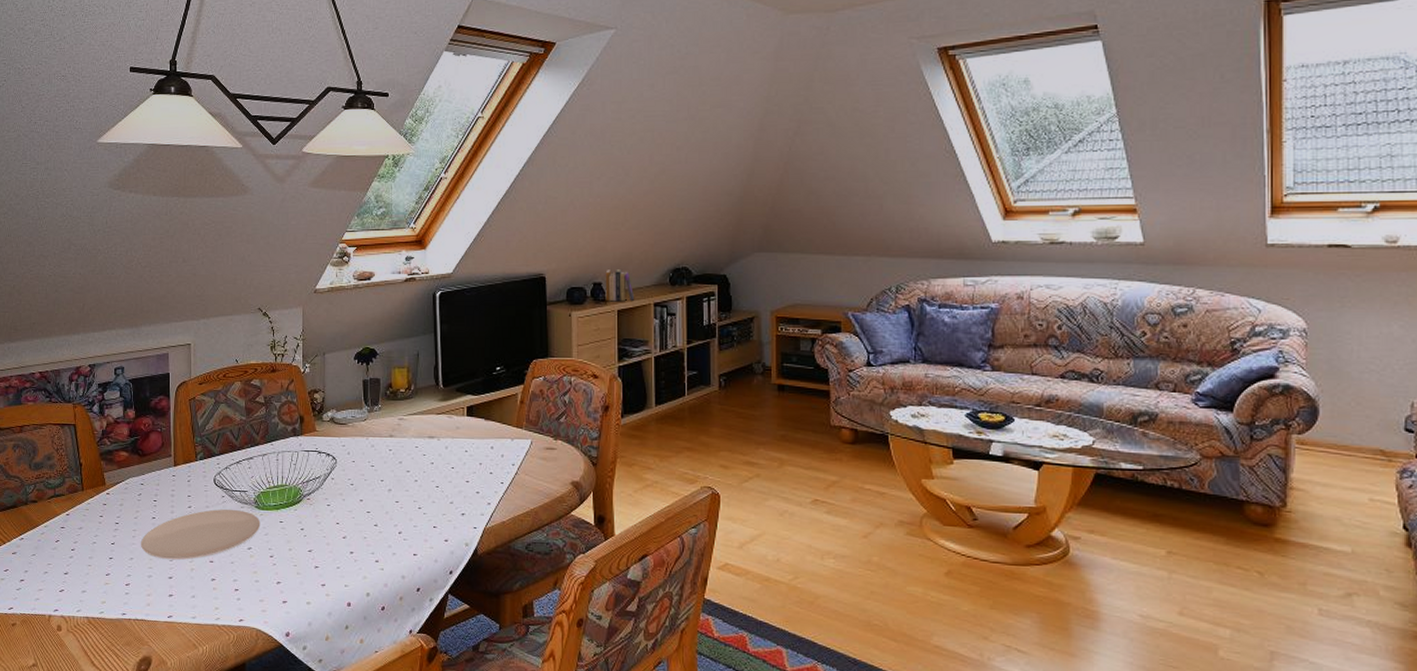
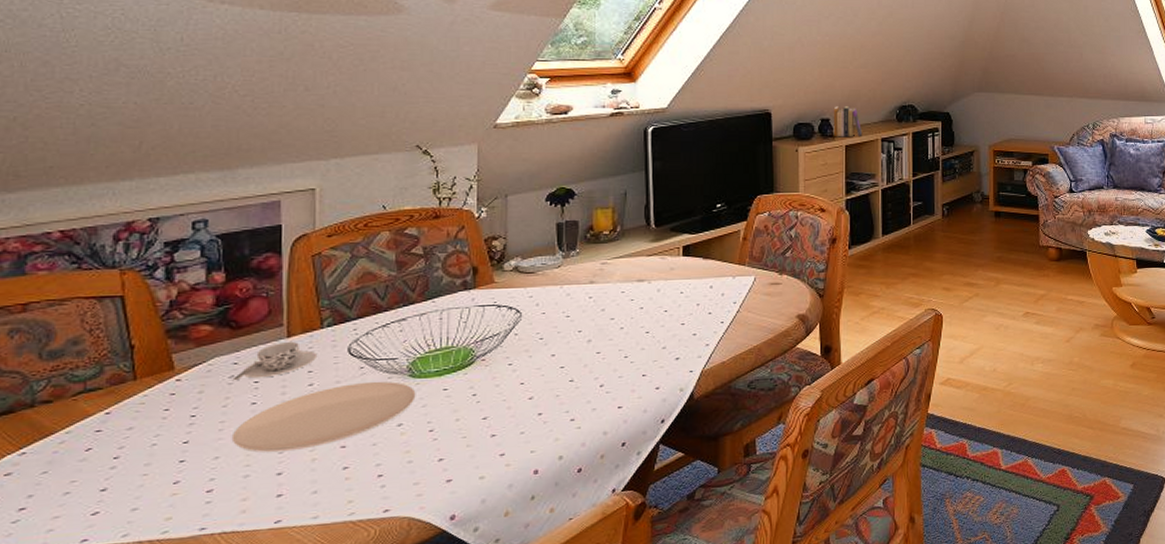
teacup: none [140,470,194,498] -> present [232,342,318,381]

